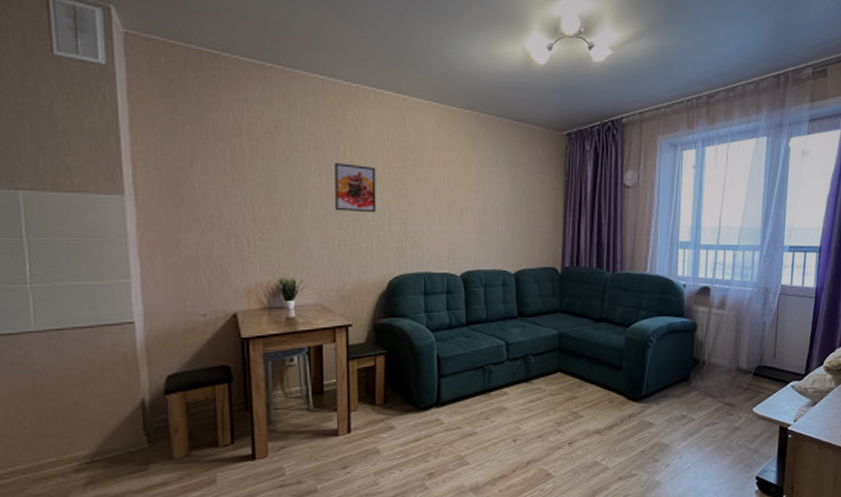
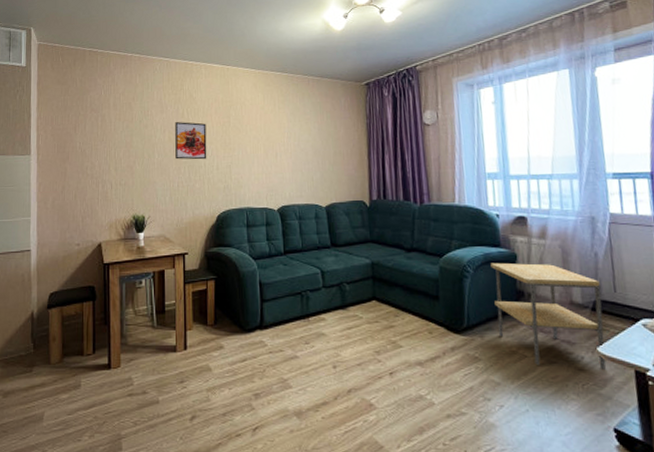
side table: none [672,332,763,427] -> present [490,262,606,369]

